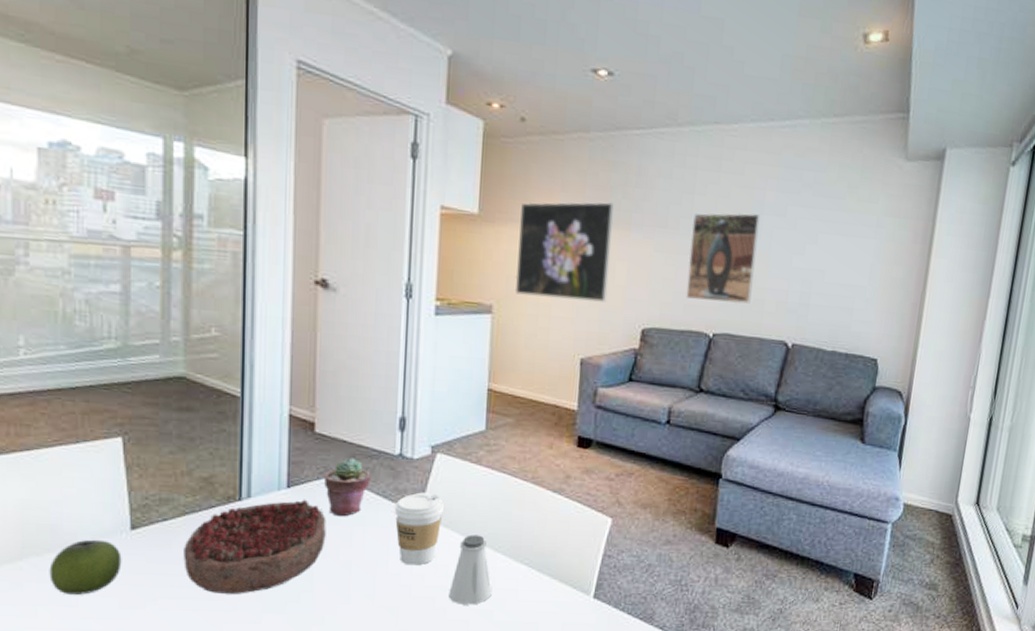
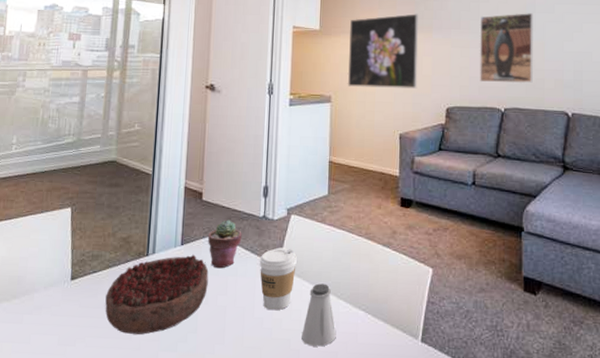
apple: present [49,539,122,595] -> none [13,288,63,334]

